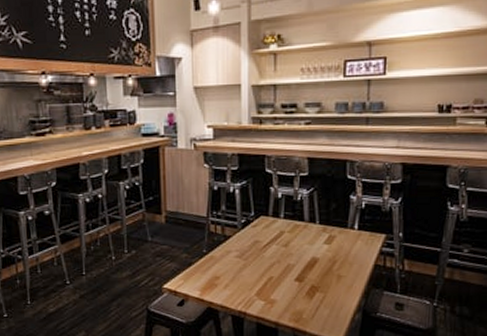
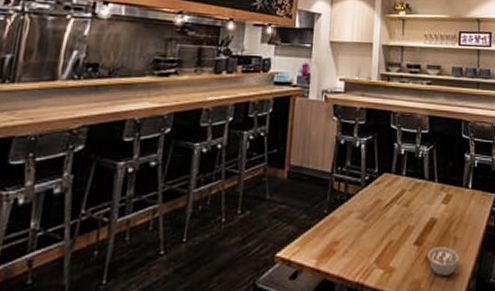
legume: none [309,283,347,308] -> present [427,247,463,276]

